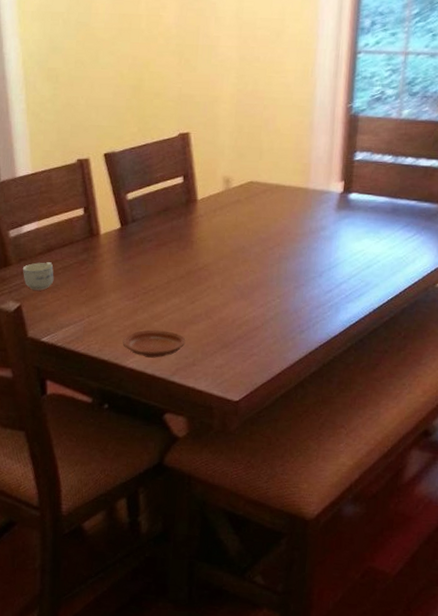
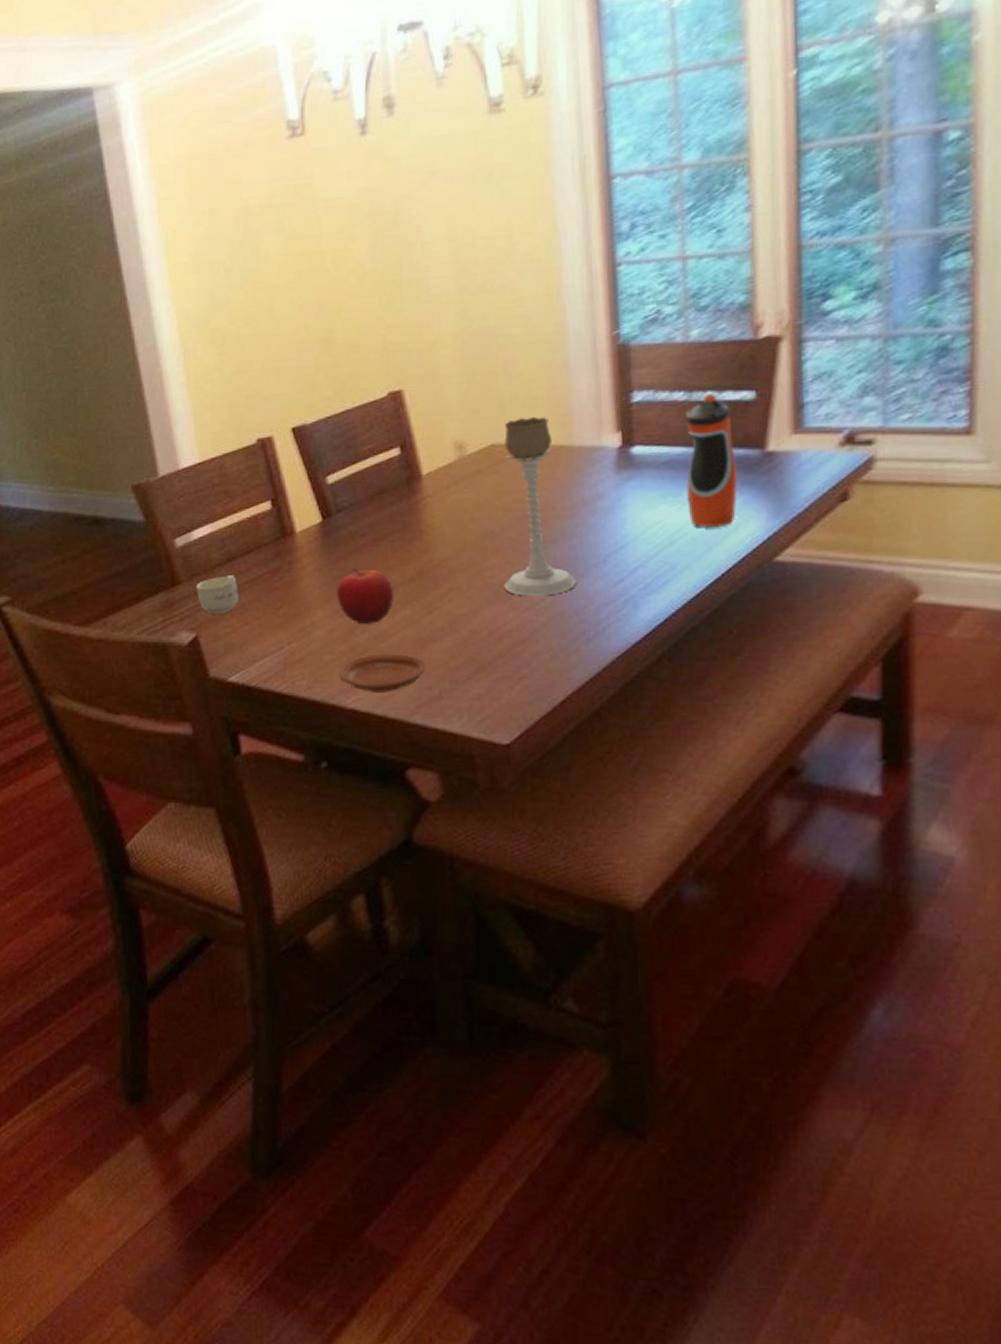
fruit: none [126,265,168,307] -> present [336,568,393,624]
candle holder: none [247,163,299,298] -> present [504,416,577,597]
water bottle: none [383,159,422,258] -> present [685,394,737,527]

